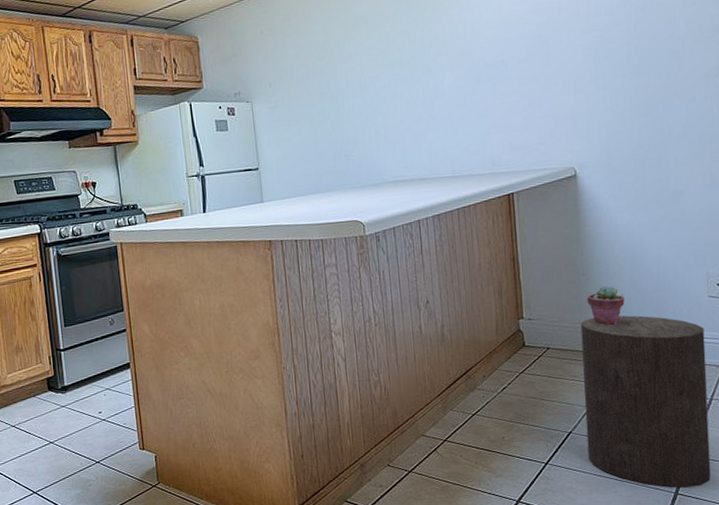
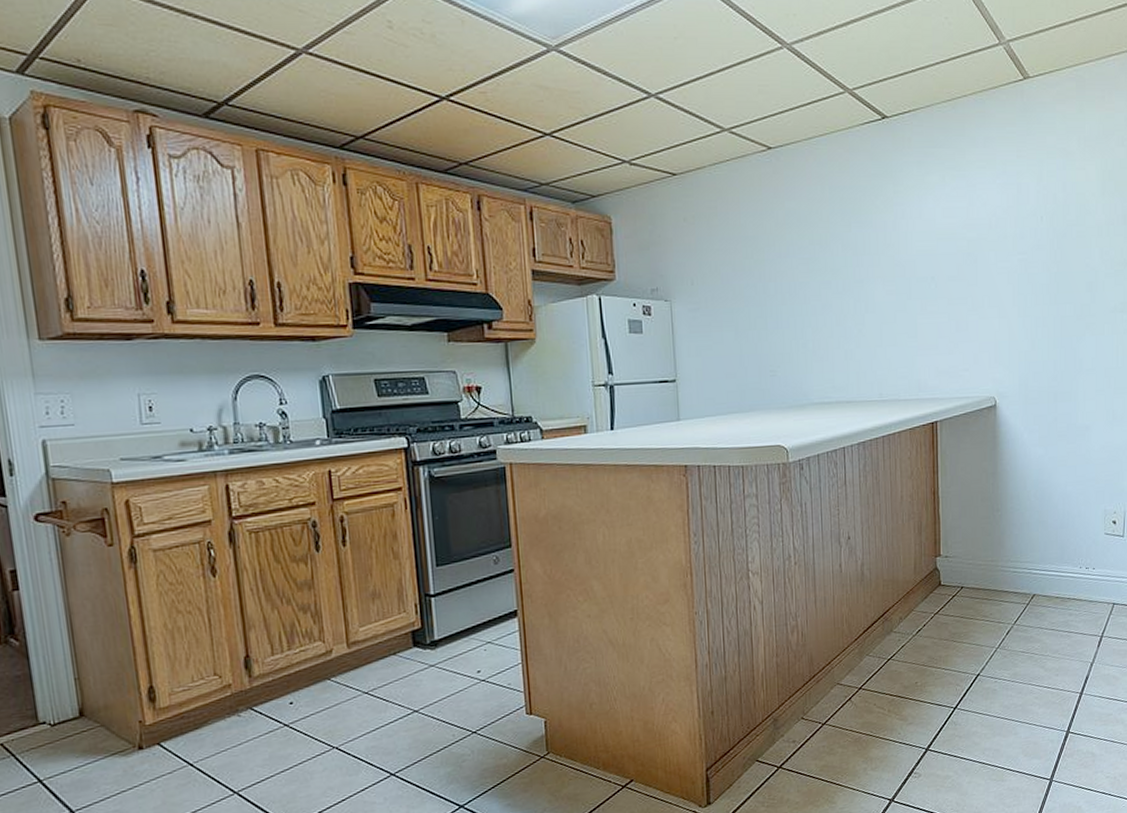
stool: present [580,315,711,488] -> none [992,552,1100,727]
potted succulent: present [586,285,625,325] -> none [999,522,1033,563]

